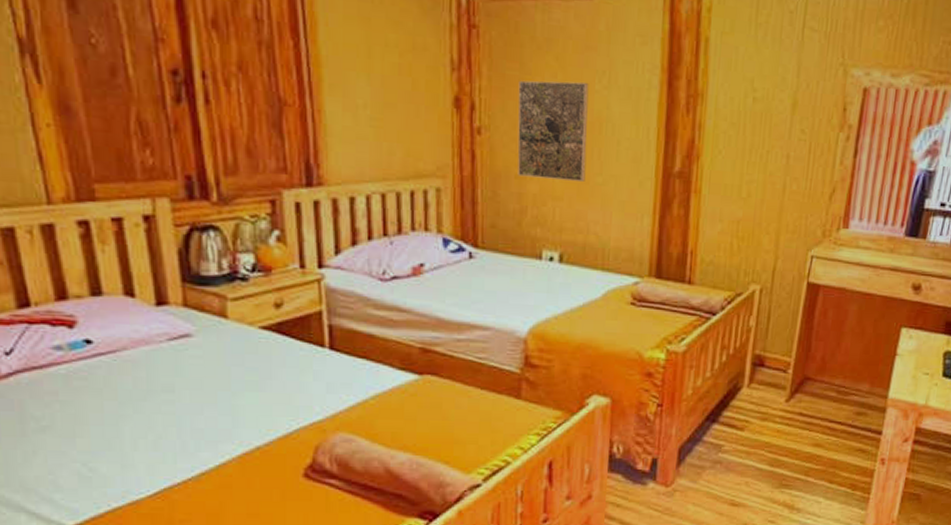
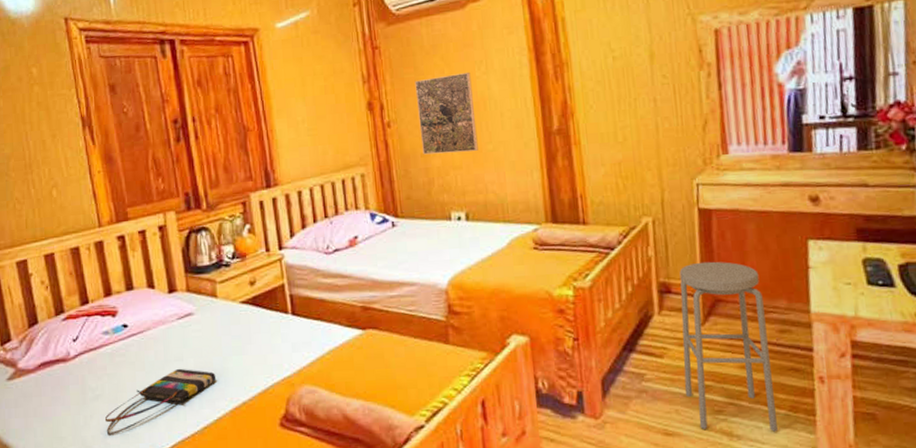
tote bag: none [55,401,221,477] -> present [104,368,216,436]
stool: none [757,338,850,507] -> present [679,261,778,432]

